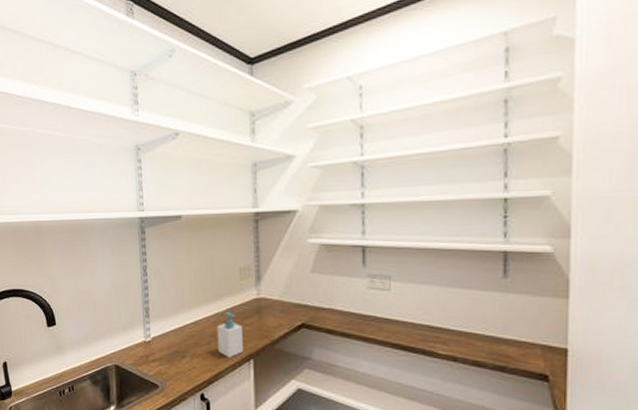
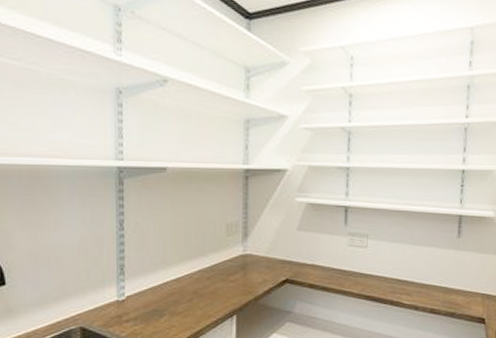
soap bottle: present [217,311,244,358] -> none [199,268,228,315]

